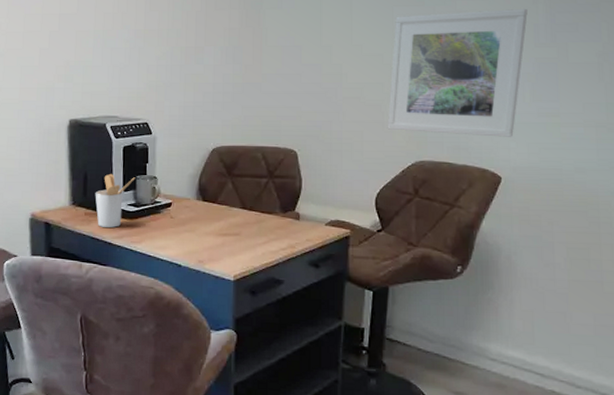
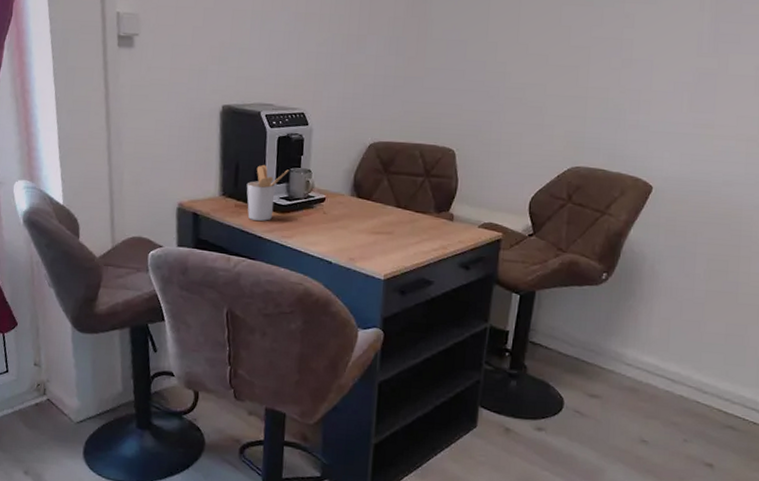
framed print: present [387,9,528,137] -> none [546,15,693,147]

